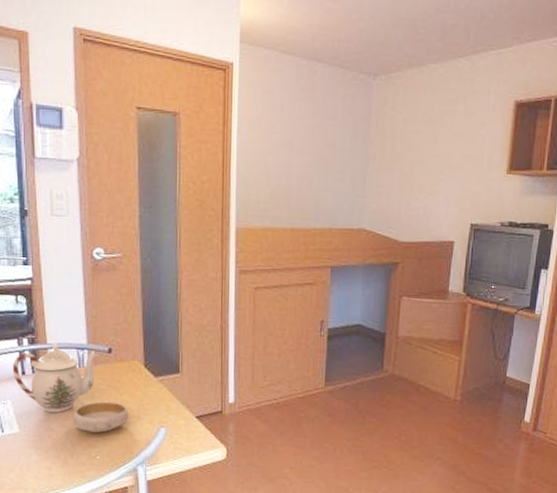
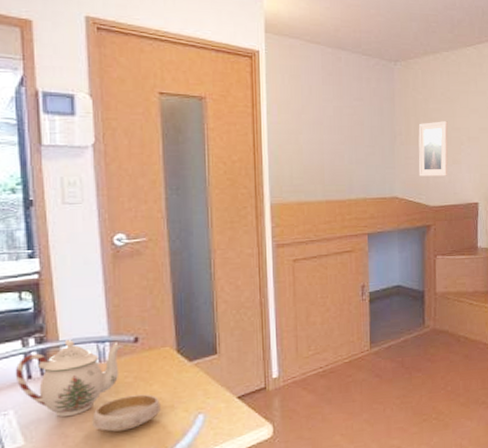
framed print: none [390,145,428,209] -> present [418,121,448,176]

